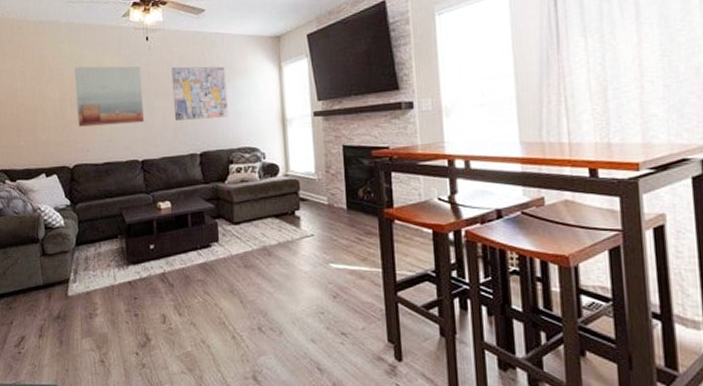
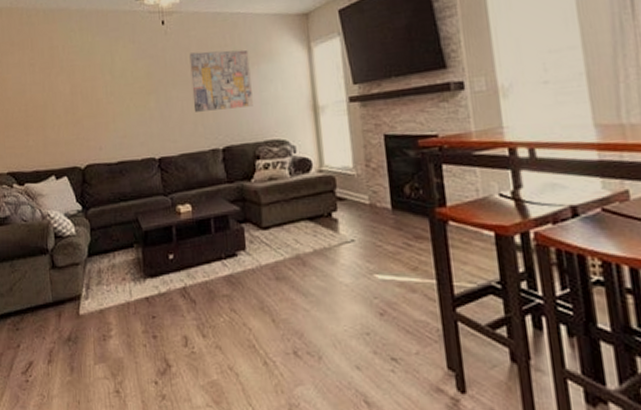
wall art: present [75,66,144,127] -> none [86,53,161,123]

